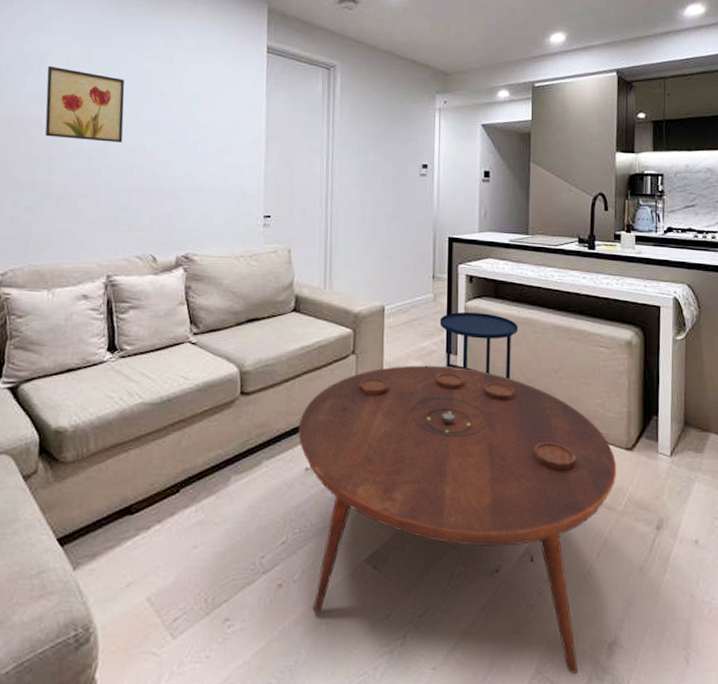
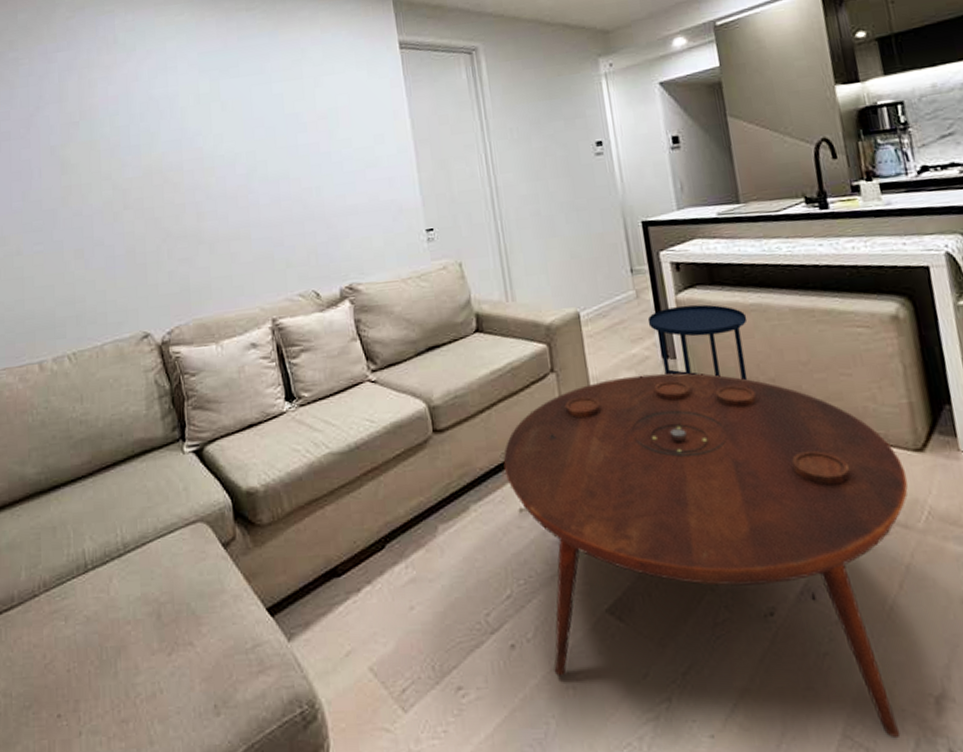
wall art: present [45,65,125,143] -> none [179,106,265,182]

